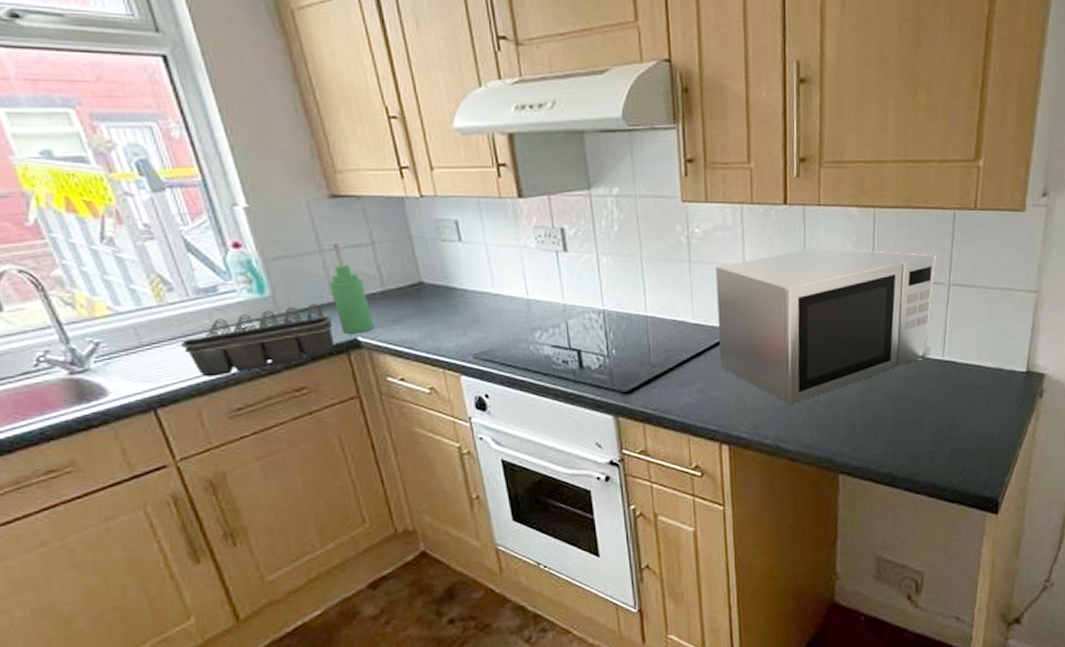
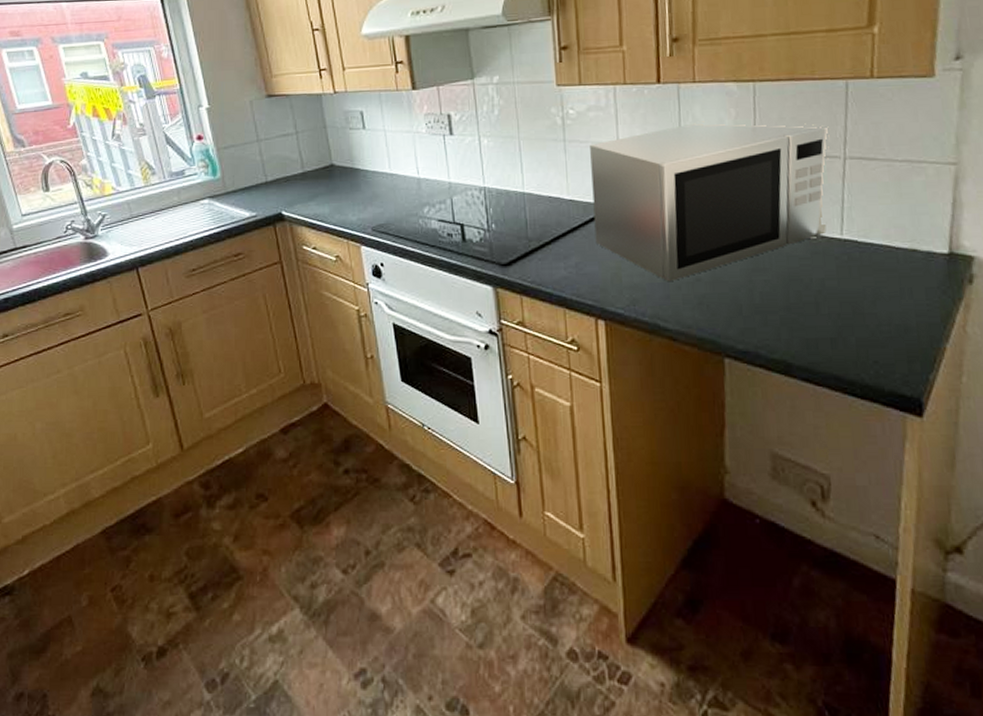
dish rack: present [180,304,335,378] -> none [157,184,265,243]
soap dispenser: present [321,240,374,334] -> none [259,131,295,209]

